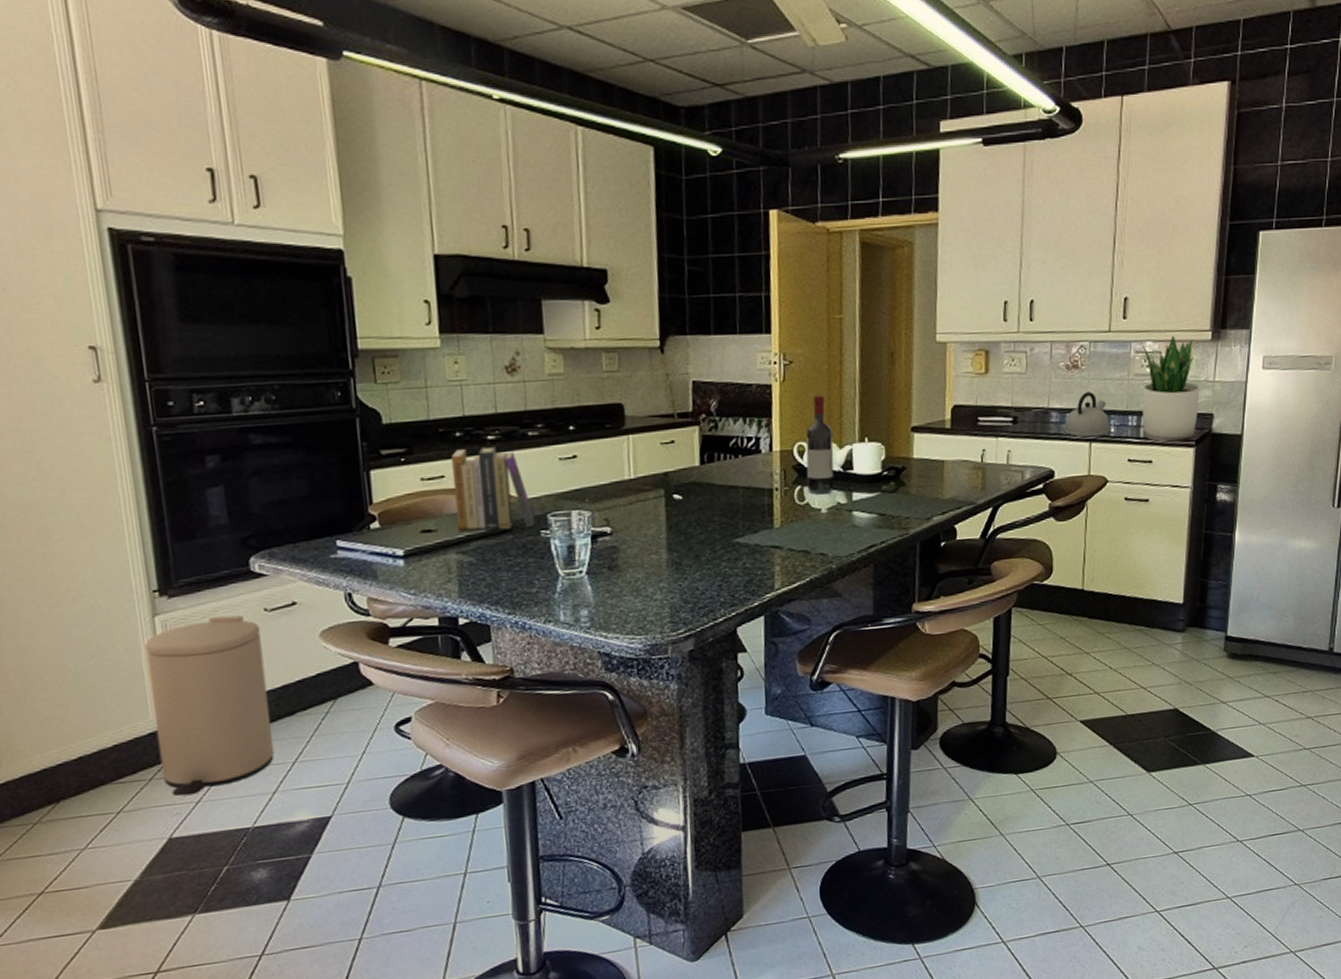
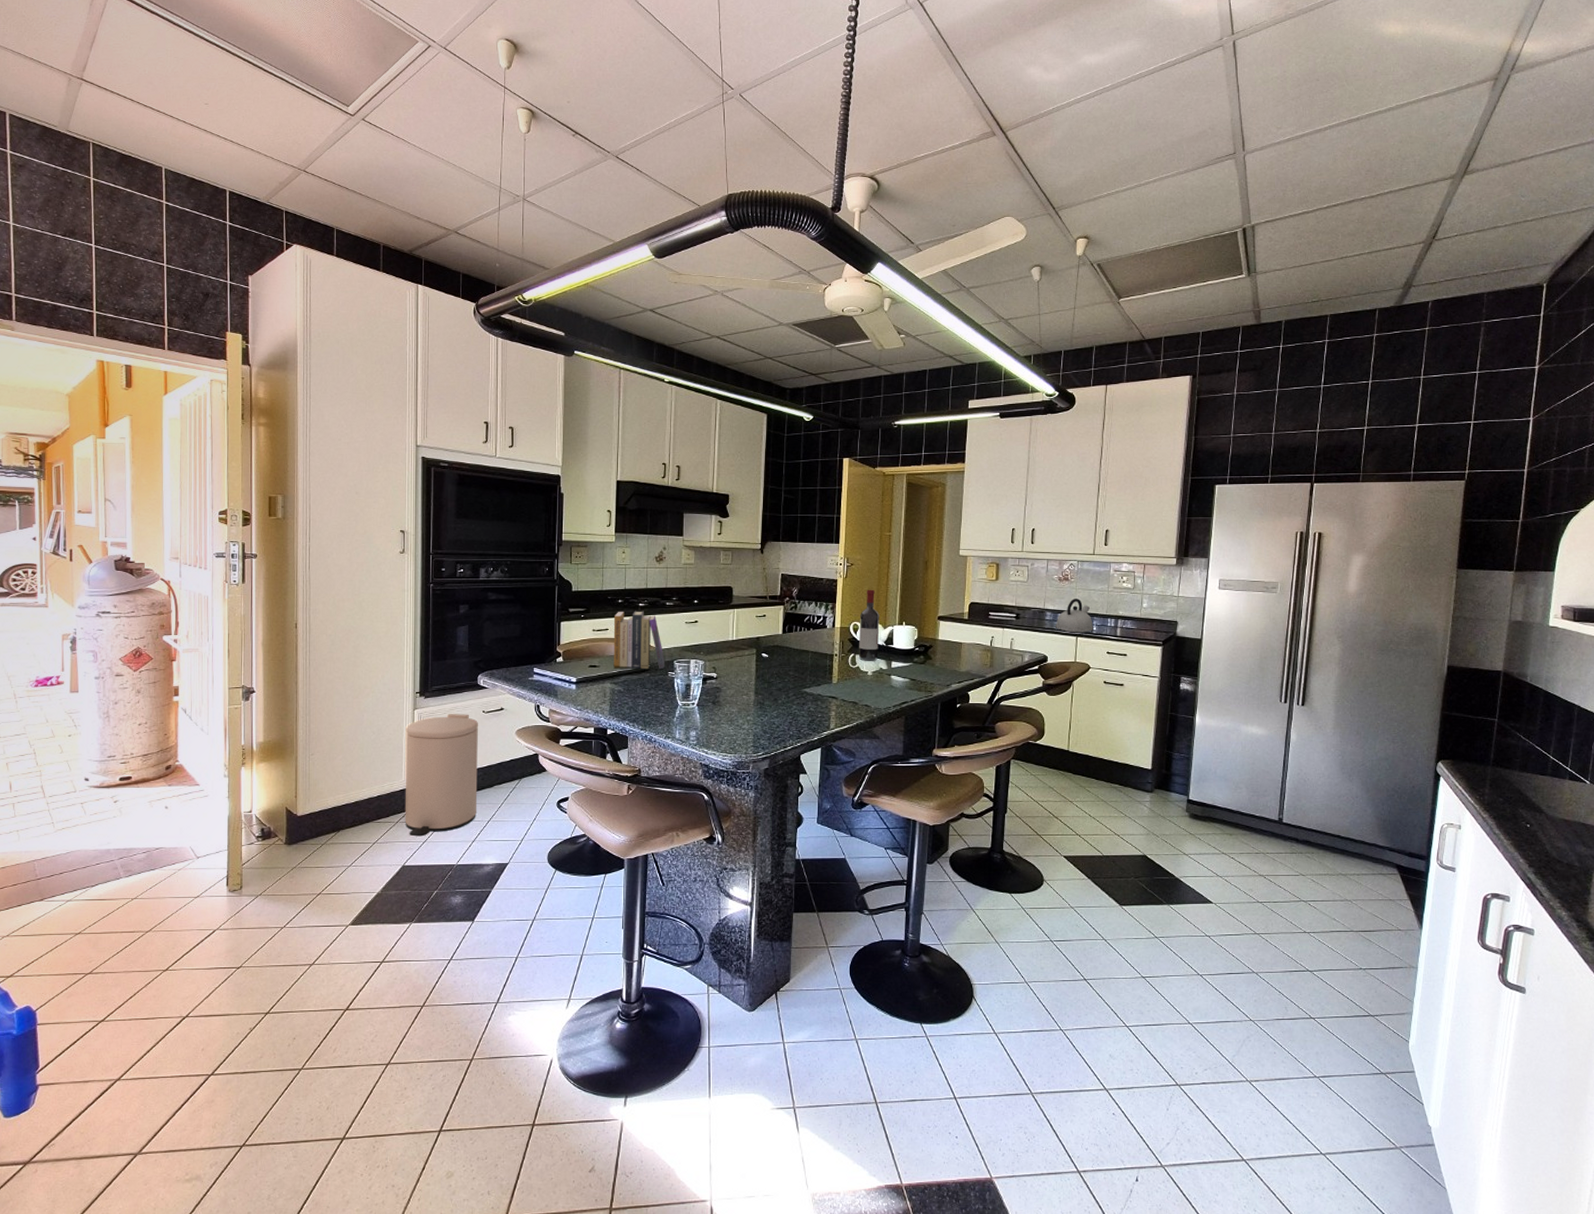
planter: present [1141,337,1200,443] -> none [1119,561,1166,642]

